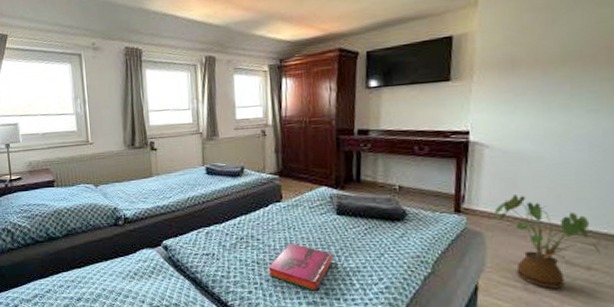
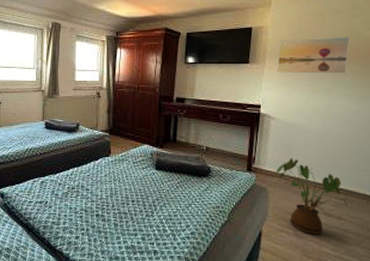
hardback book: present [268,243,334,291] -> none [94,193,151,236]
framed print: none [490,33,595,89] -> present [277,37,350,74]

